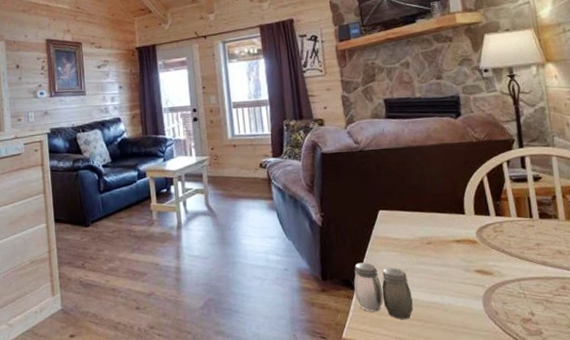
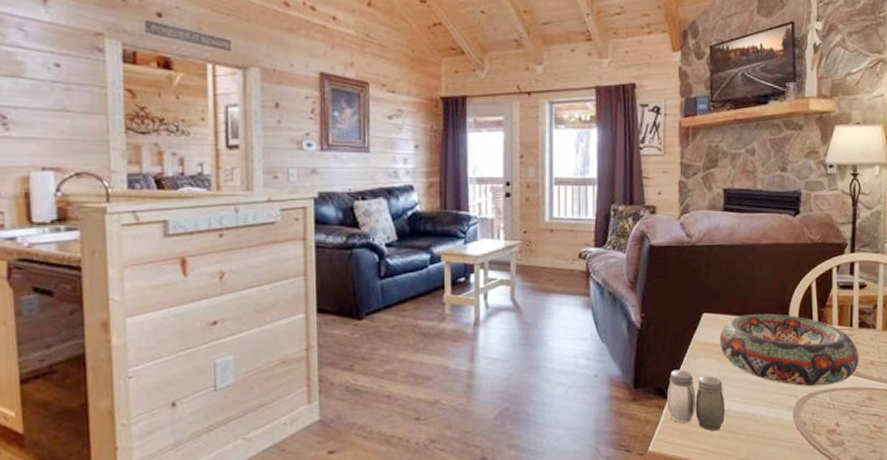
decorative bowl: none [397,208,545,276] -> present [719,313,859,387]

